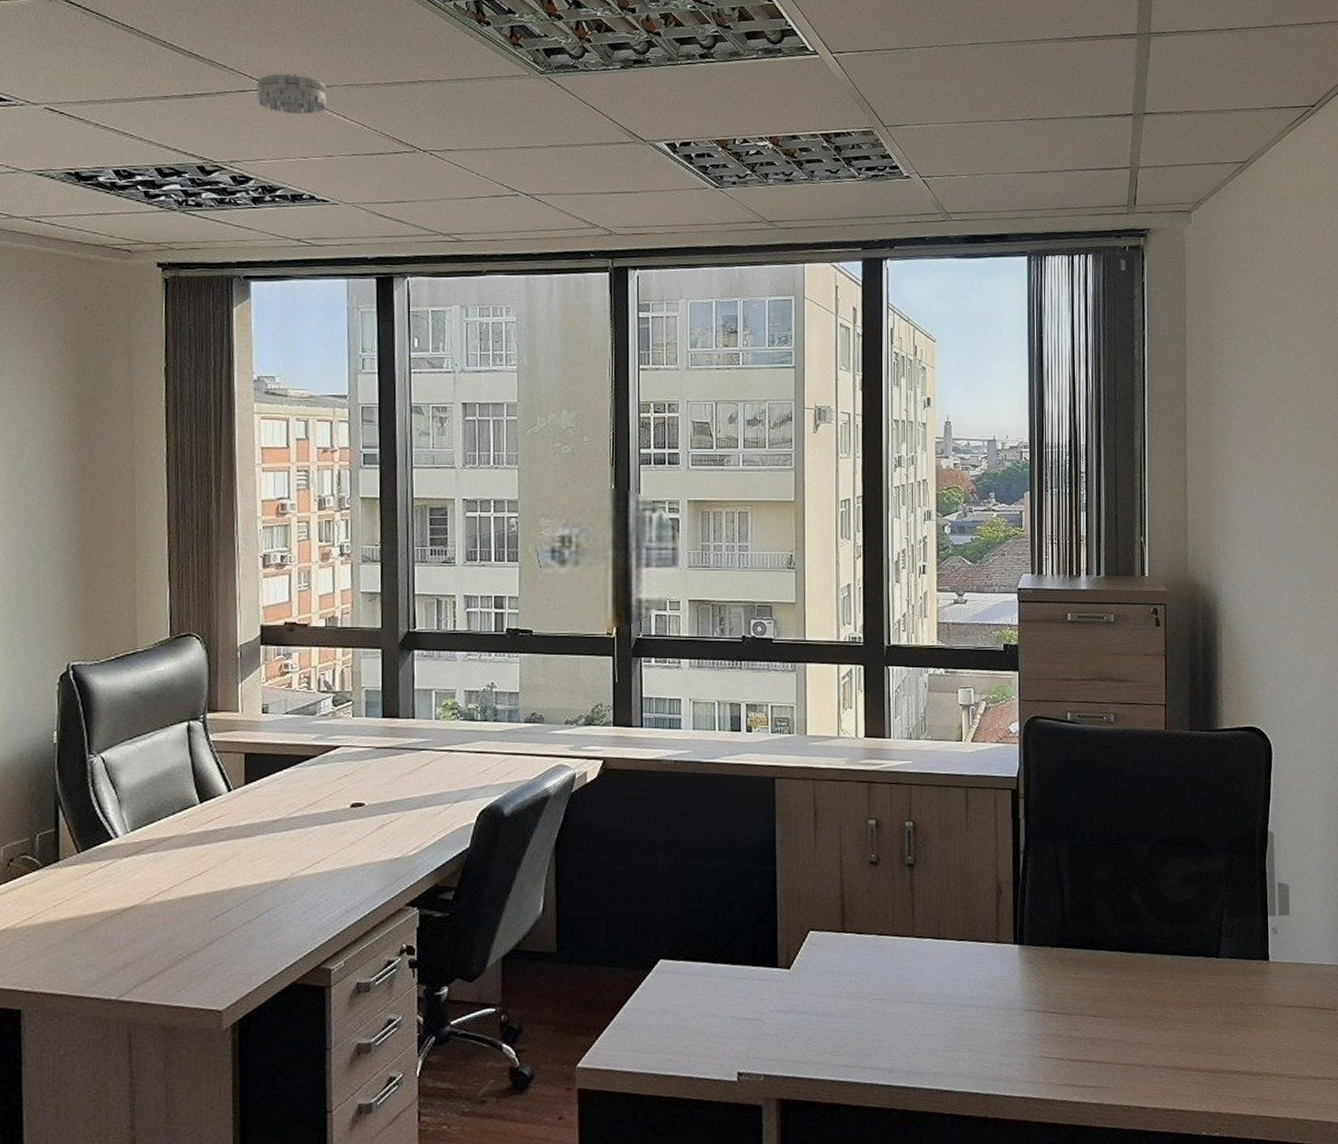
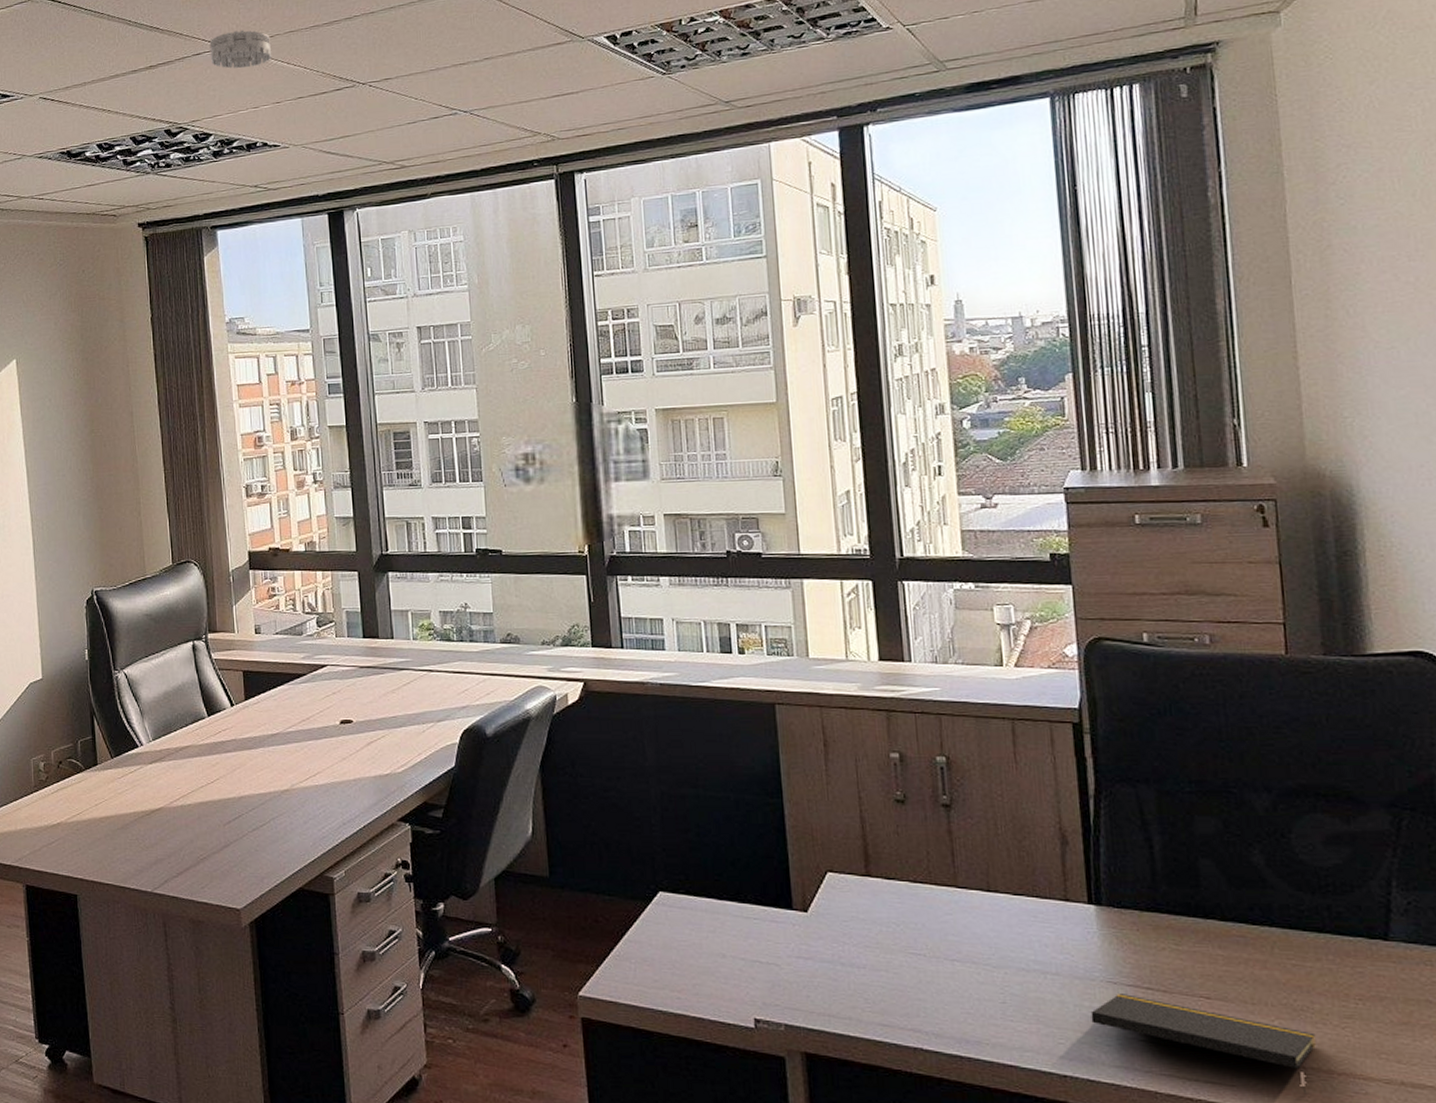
notepad: none [1010,1019,1167,1089] -> present [1090,994,1316,1095]

